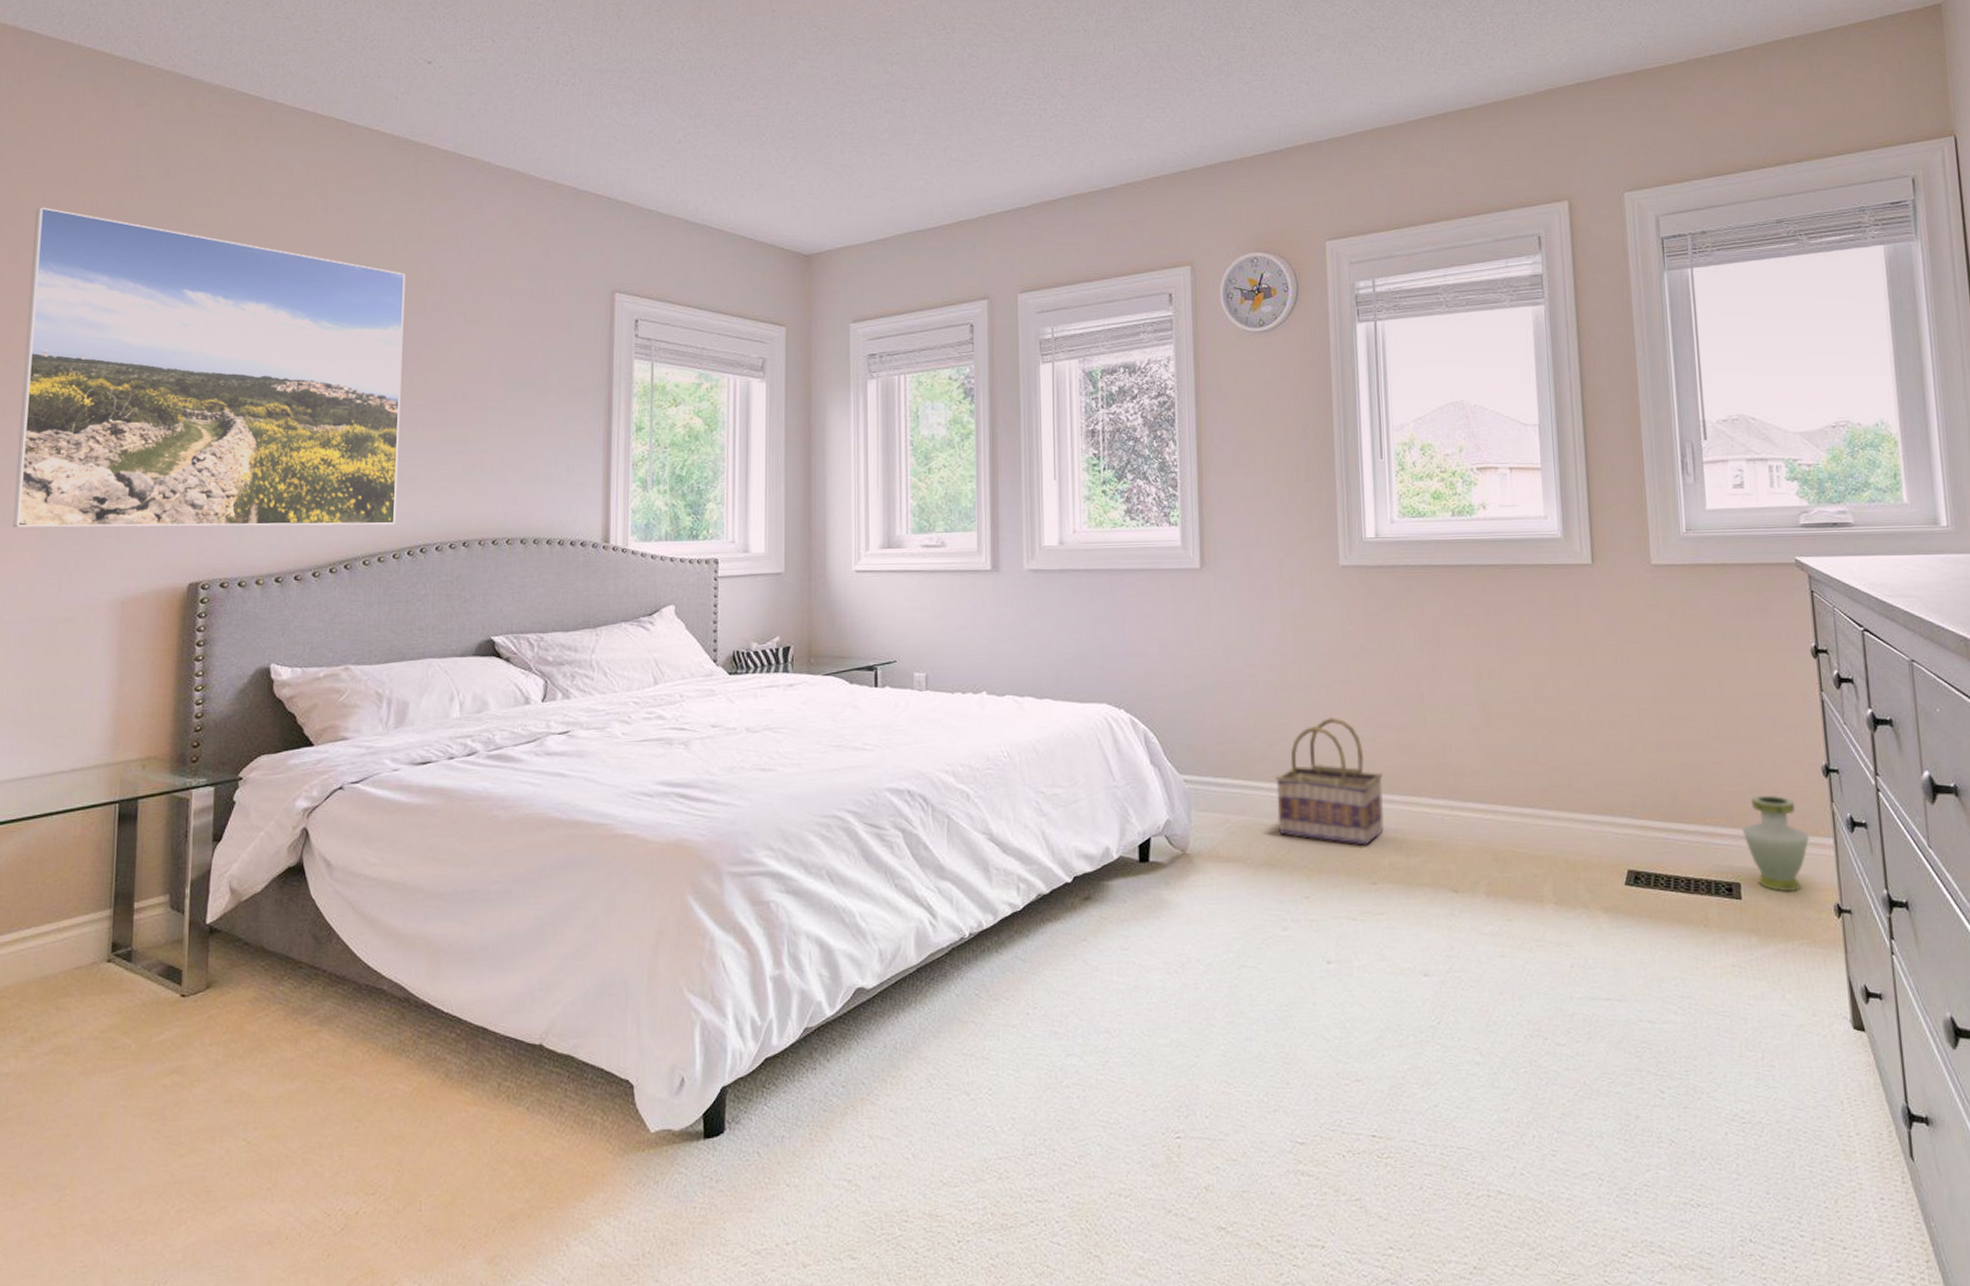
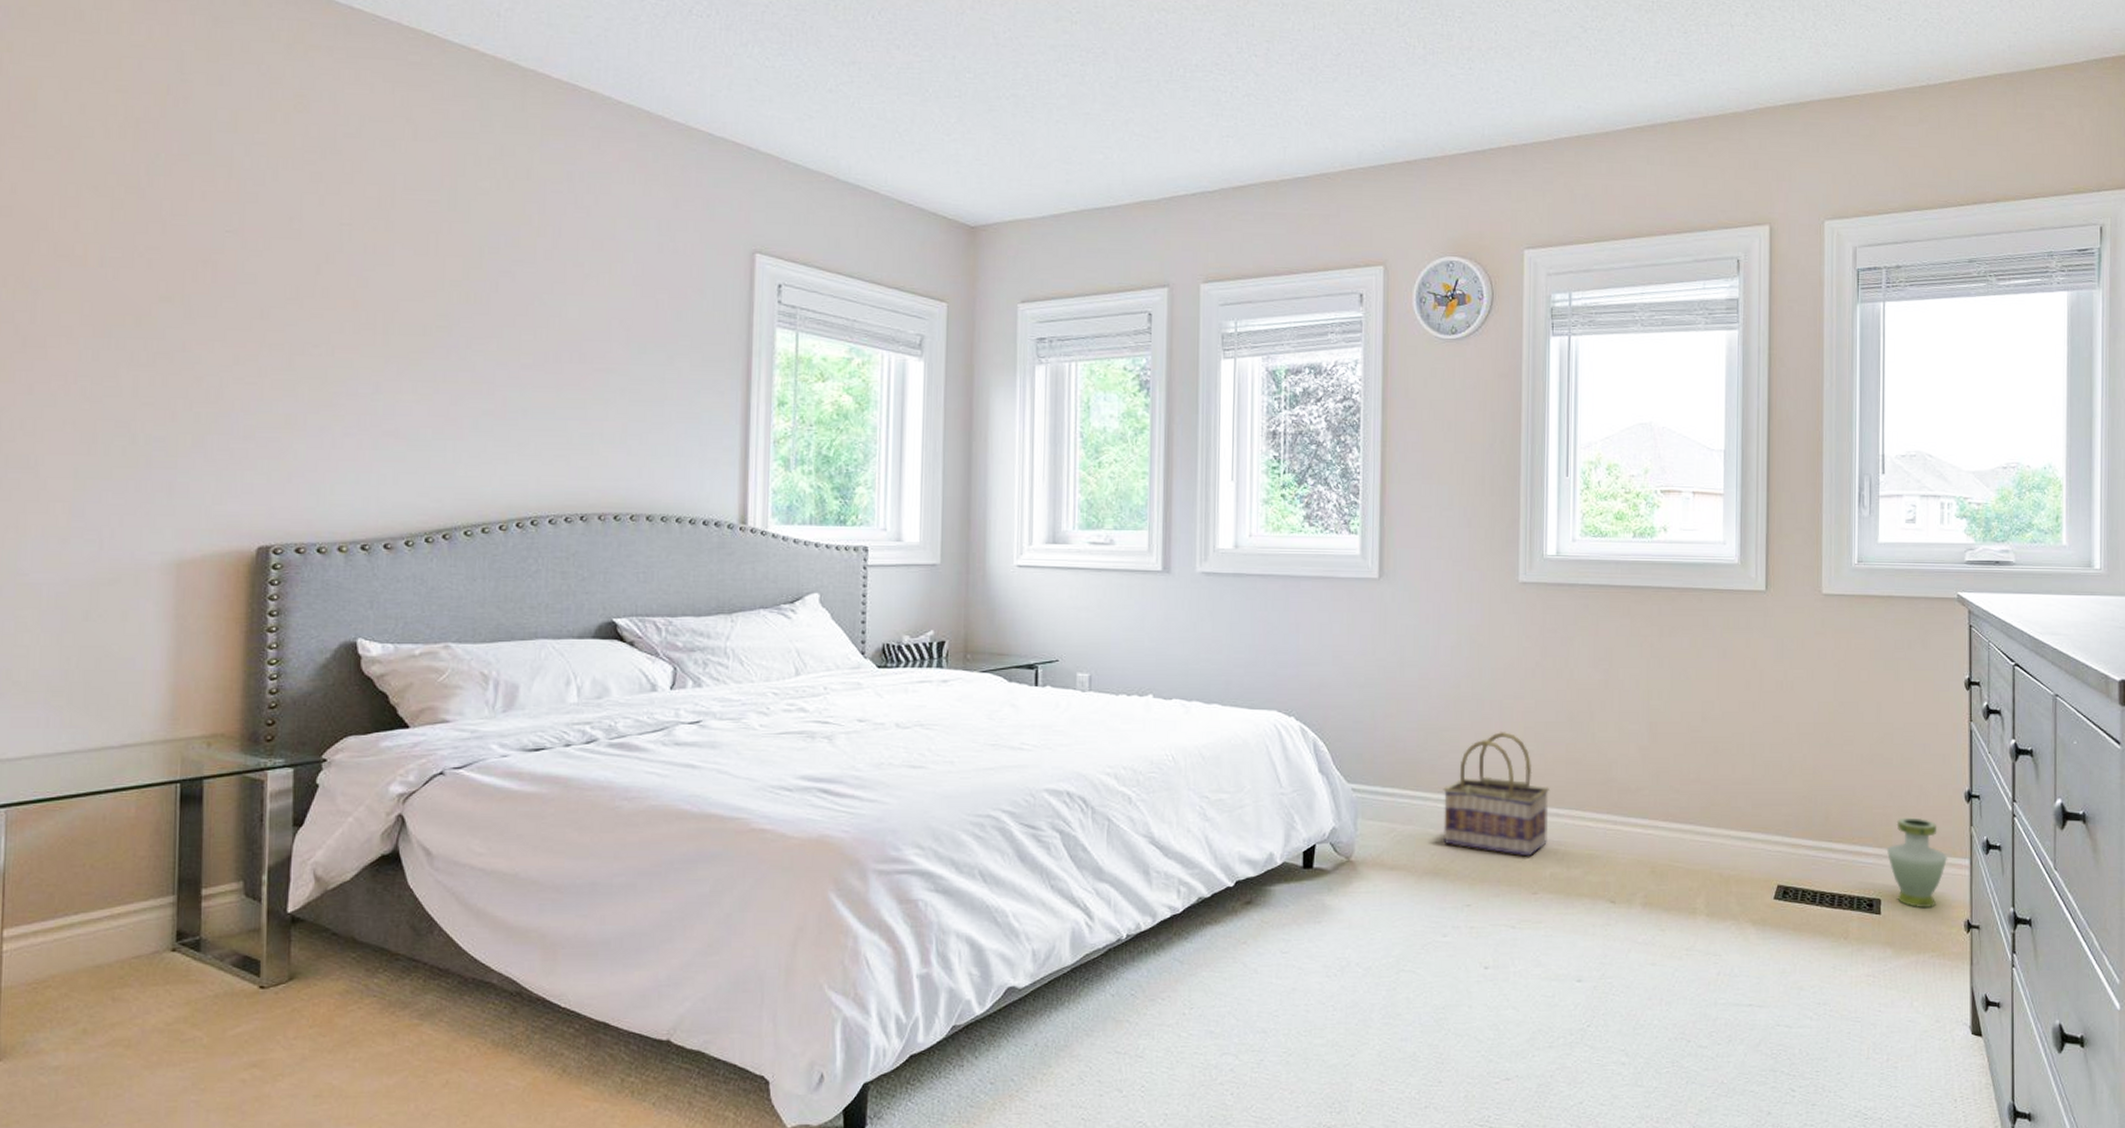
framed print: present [12,207,406,528] -> none [39,108,512,493]

